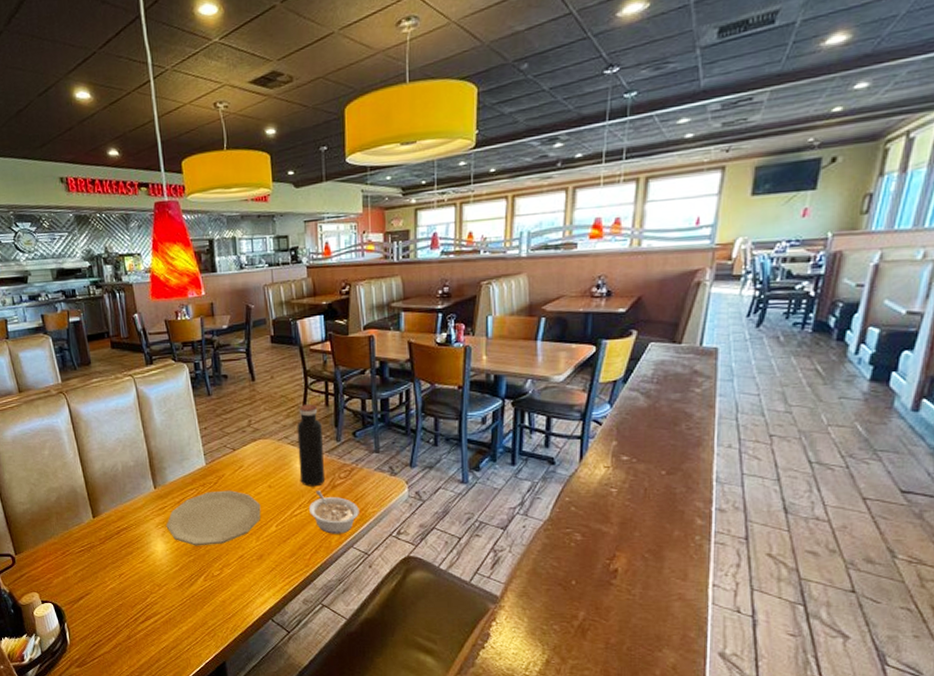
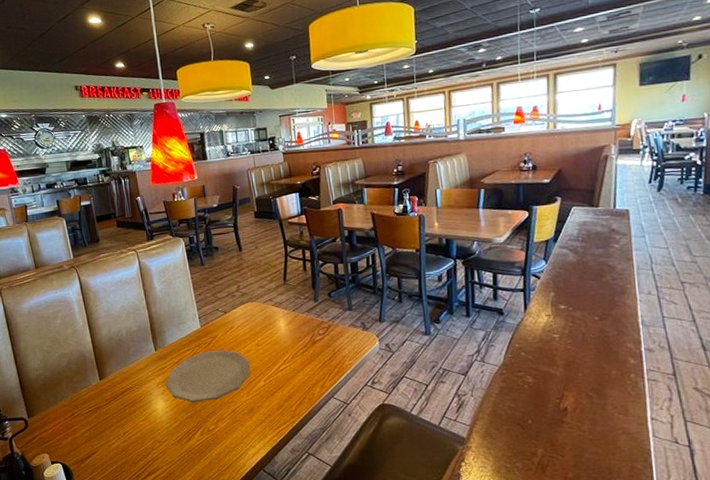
water bottle: present [297,404,324,487] -> none [279,269,306,344]
legume: present [309,489,359,534] -> none [293,345,337,386]

